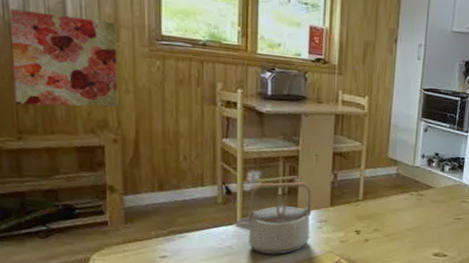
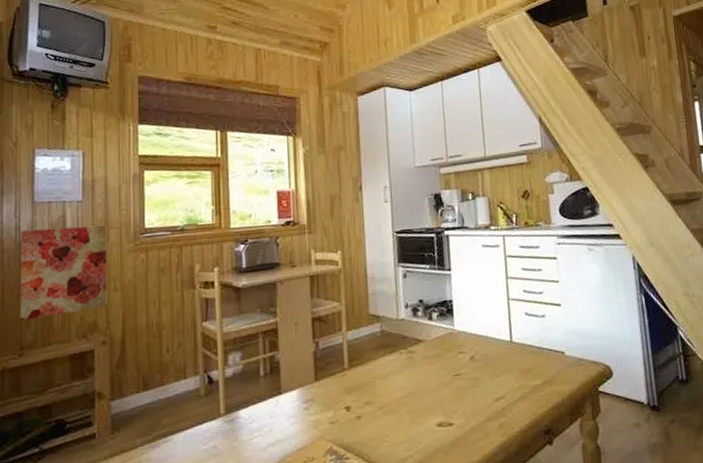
teapot: present [234,182,312,255] -> none [218,357,297,451]

